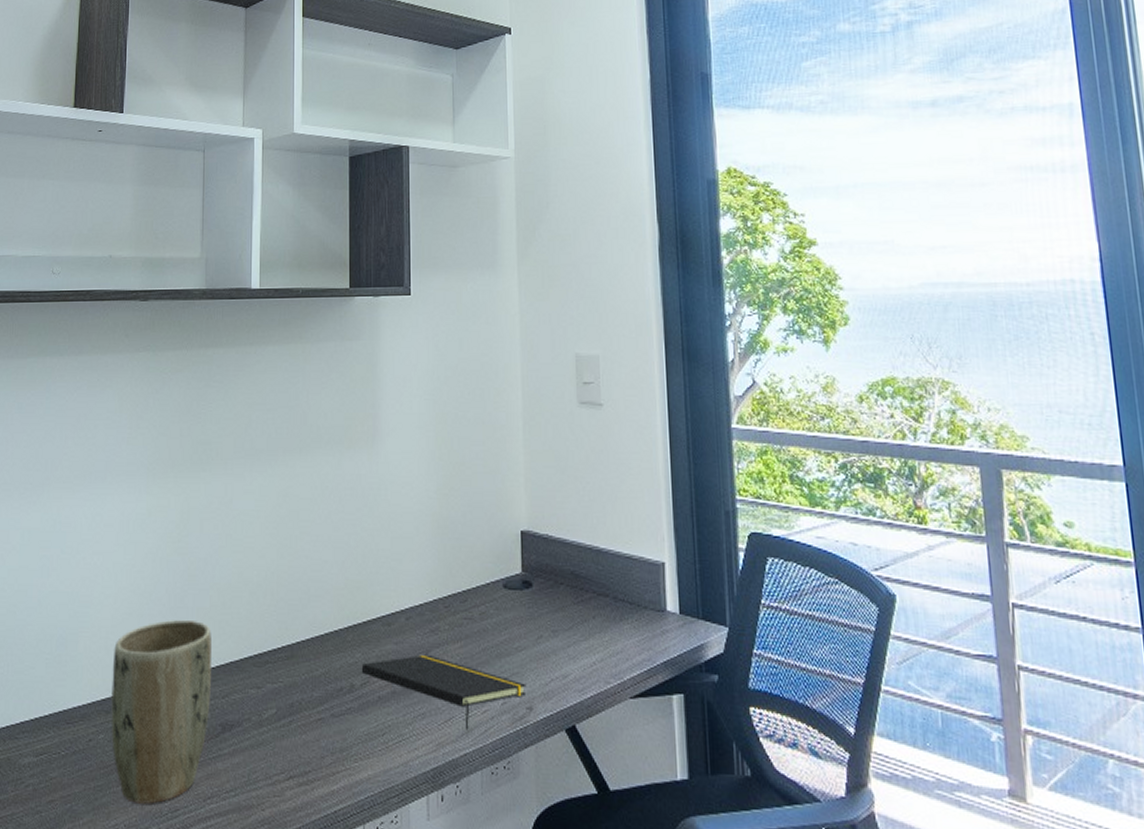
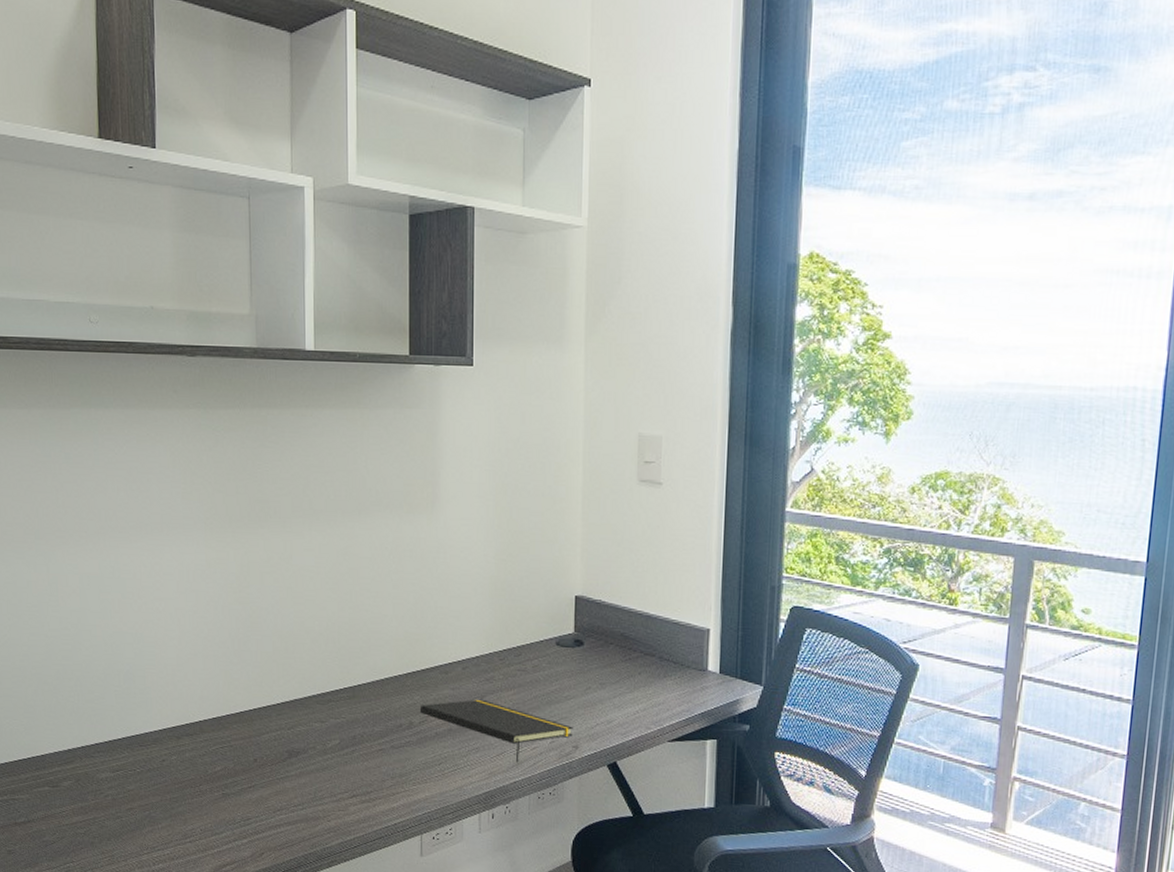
plant pot: present [111,619,212,804] -> none [180,661,277,814]

